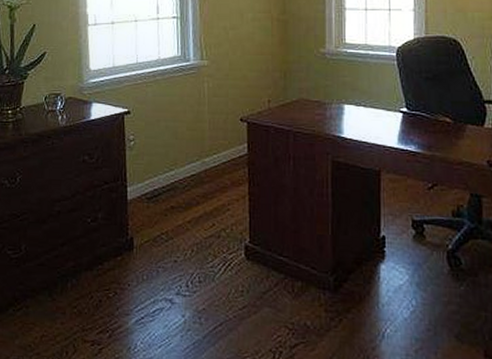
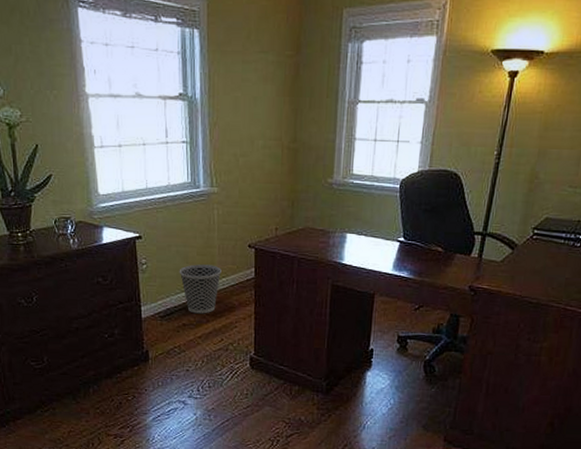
wastebasket: none [167,140,212,195] -> present [179,264,221,314]

